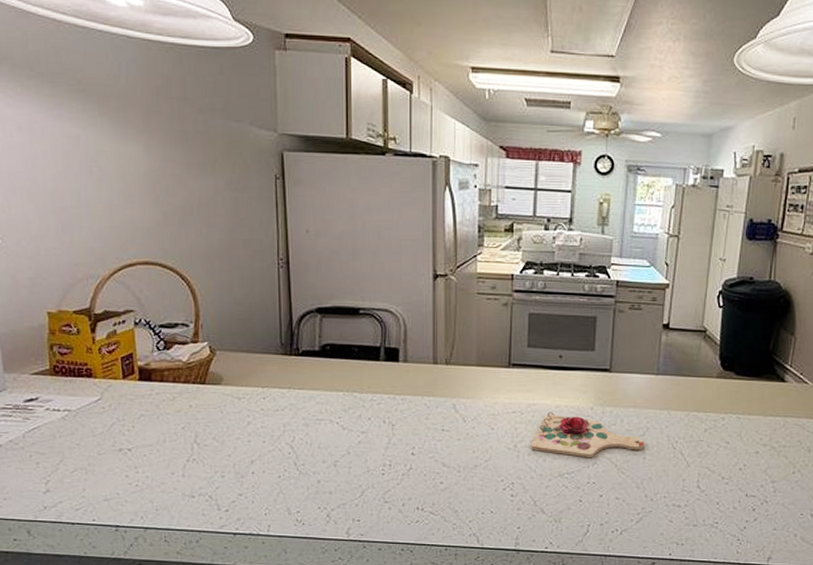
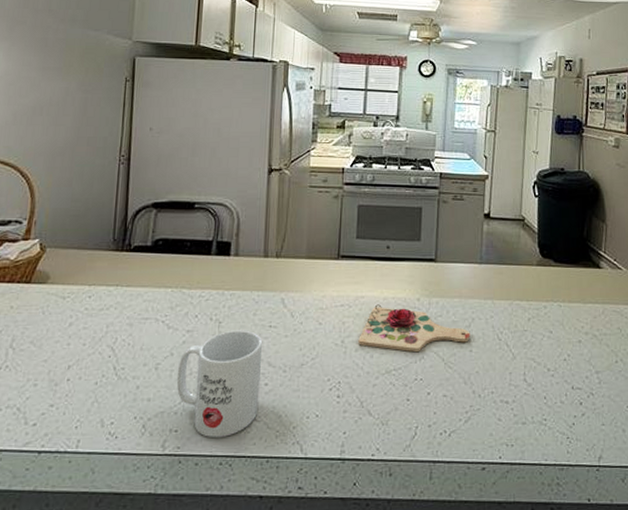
mug: none [355,432,436,528] -> present [176,330,263,438]

